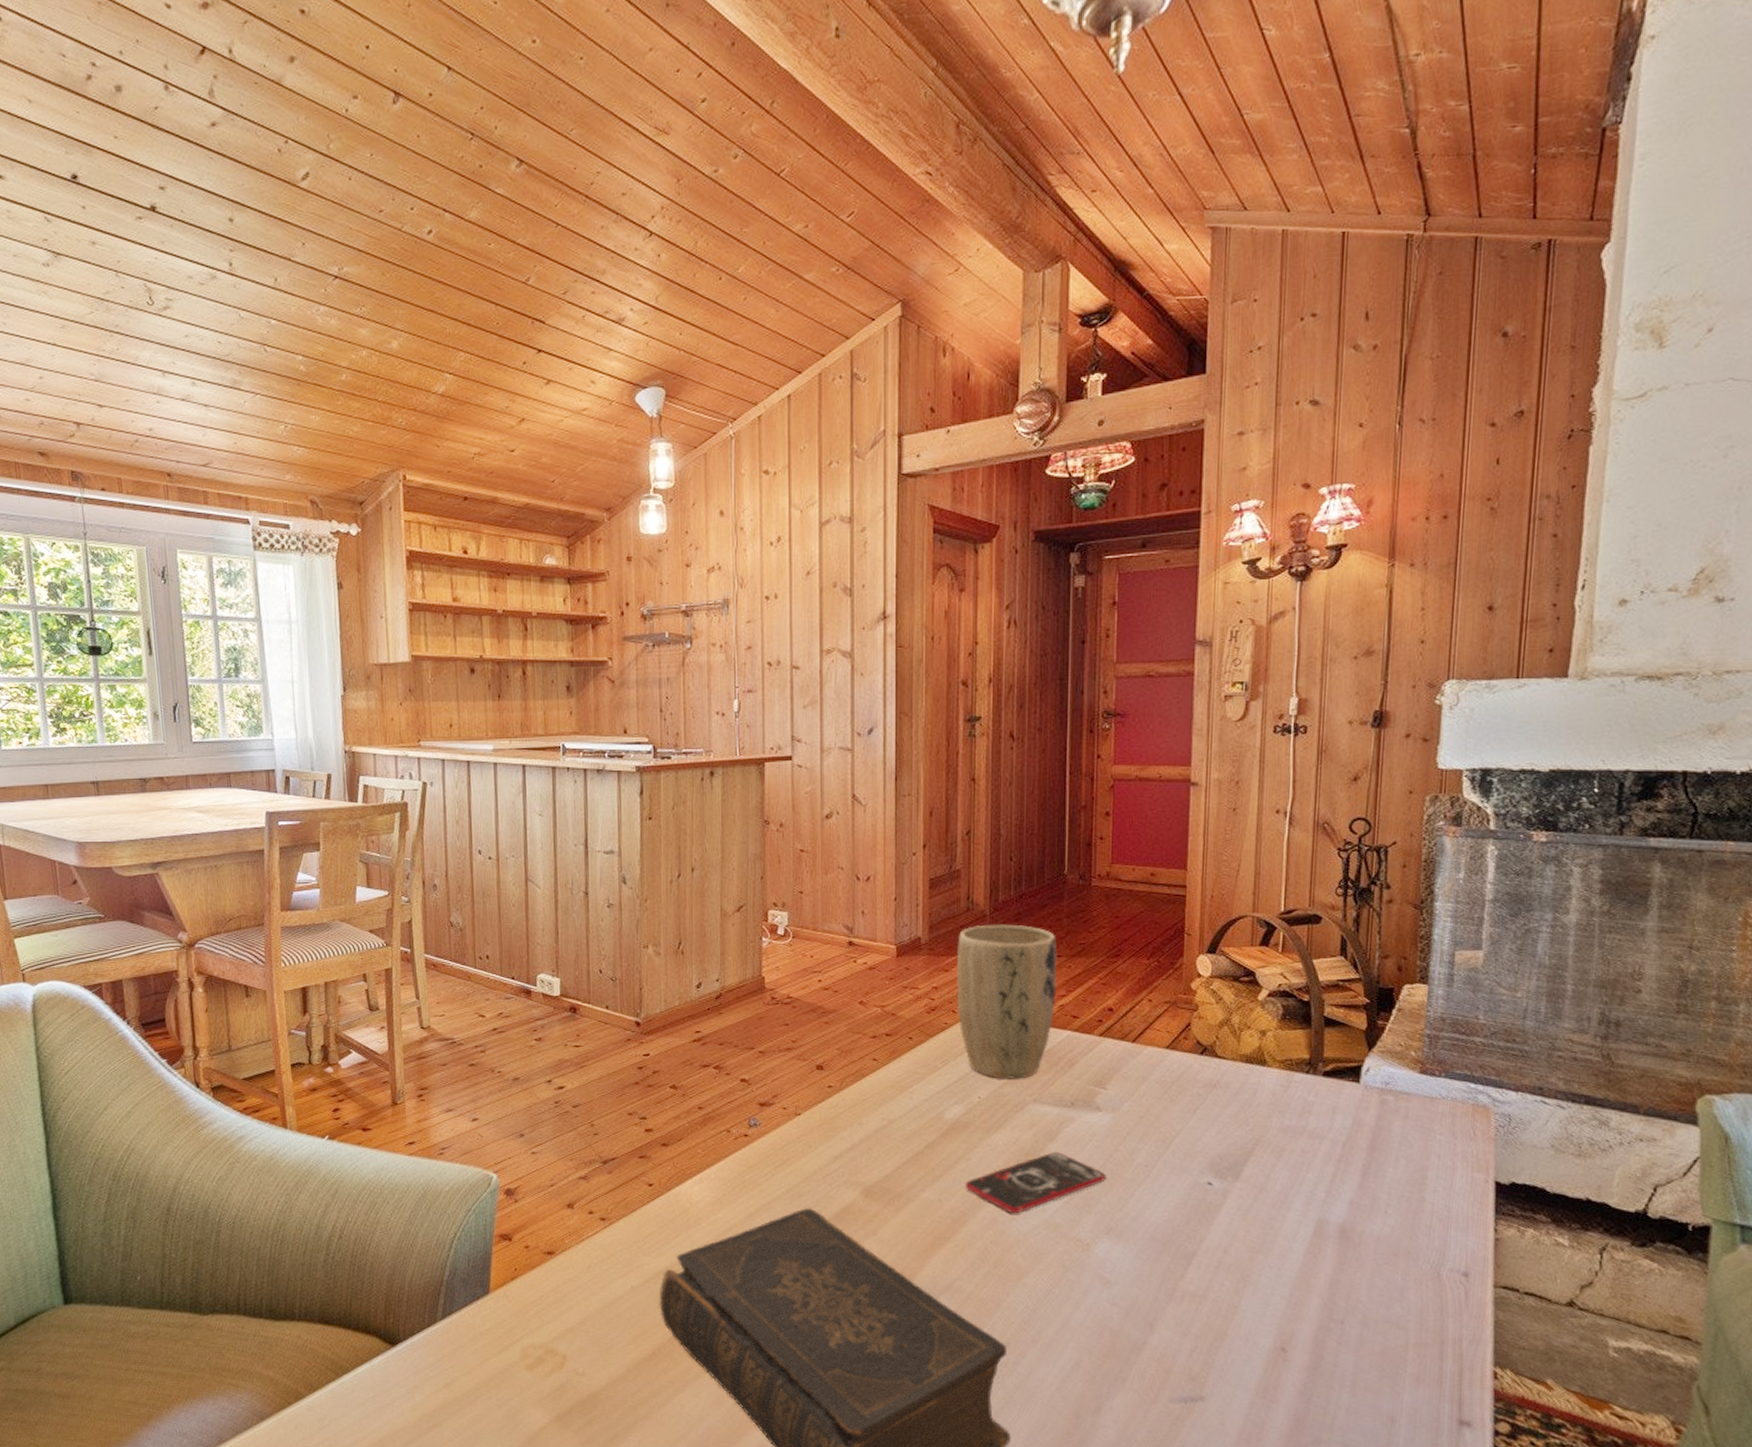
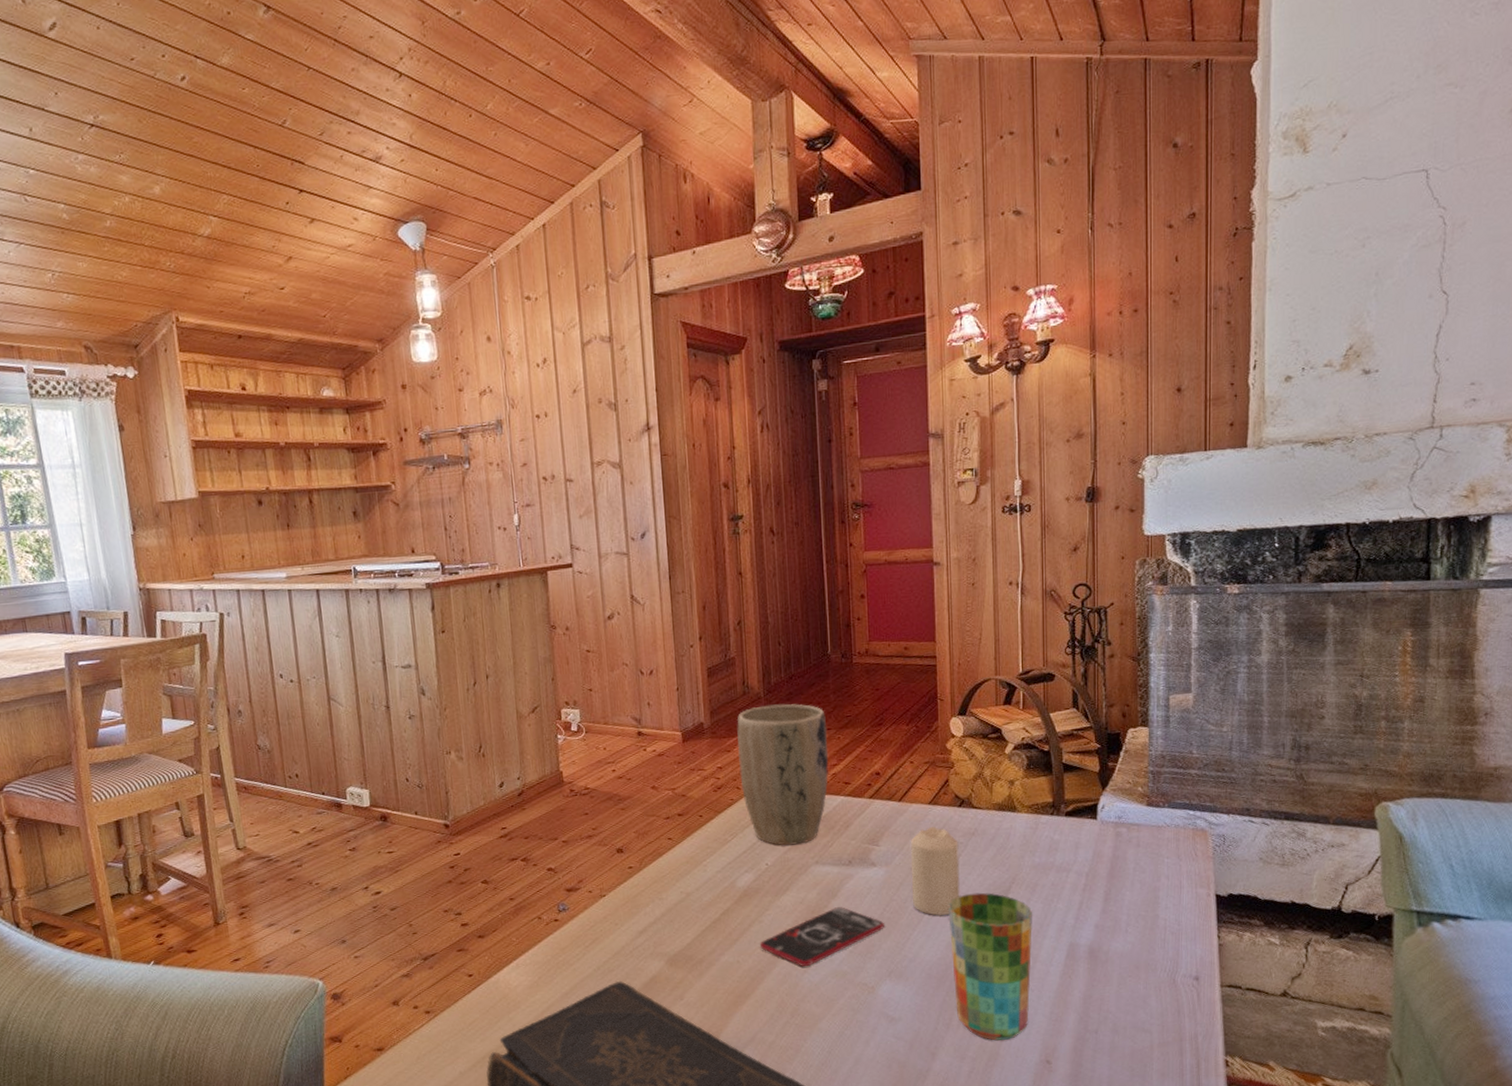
candle: none [1140,1073,1197,1173] -> present [911,826,960,916]
cup: none [1179,1152,1277,1319] -> present [948,892,1032,1041]

